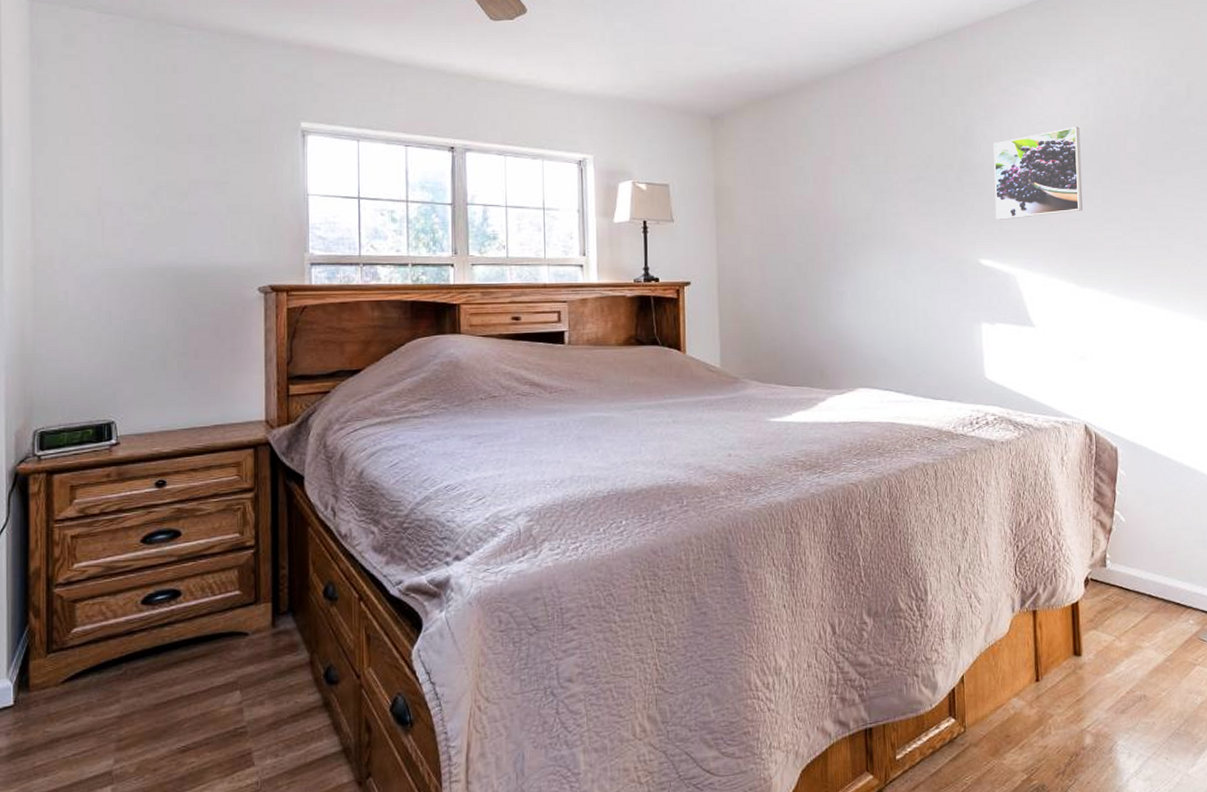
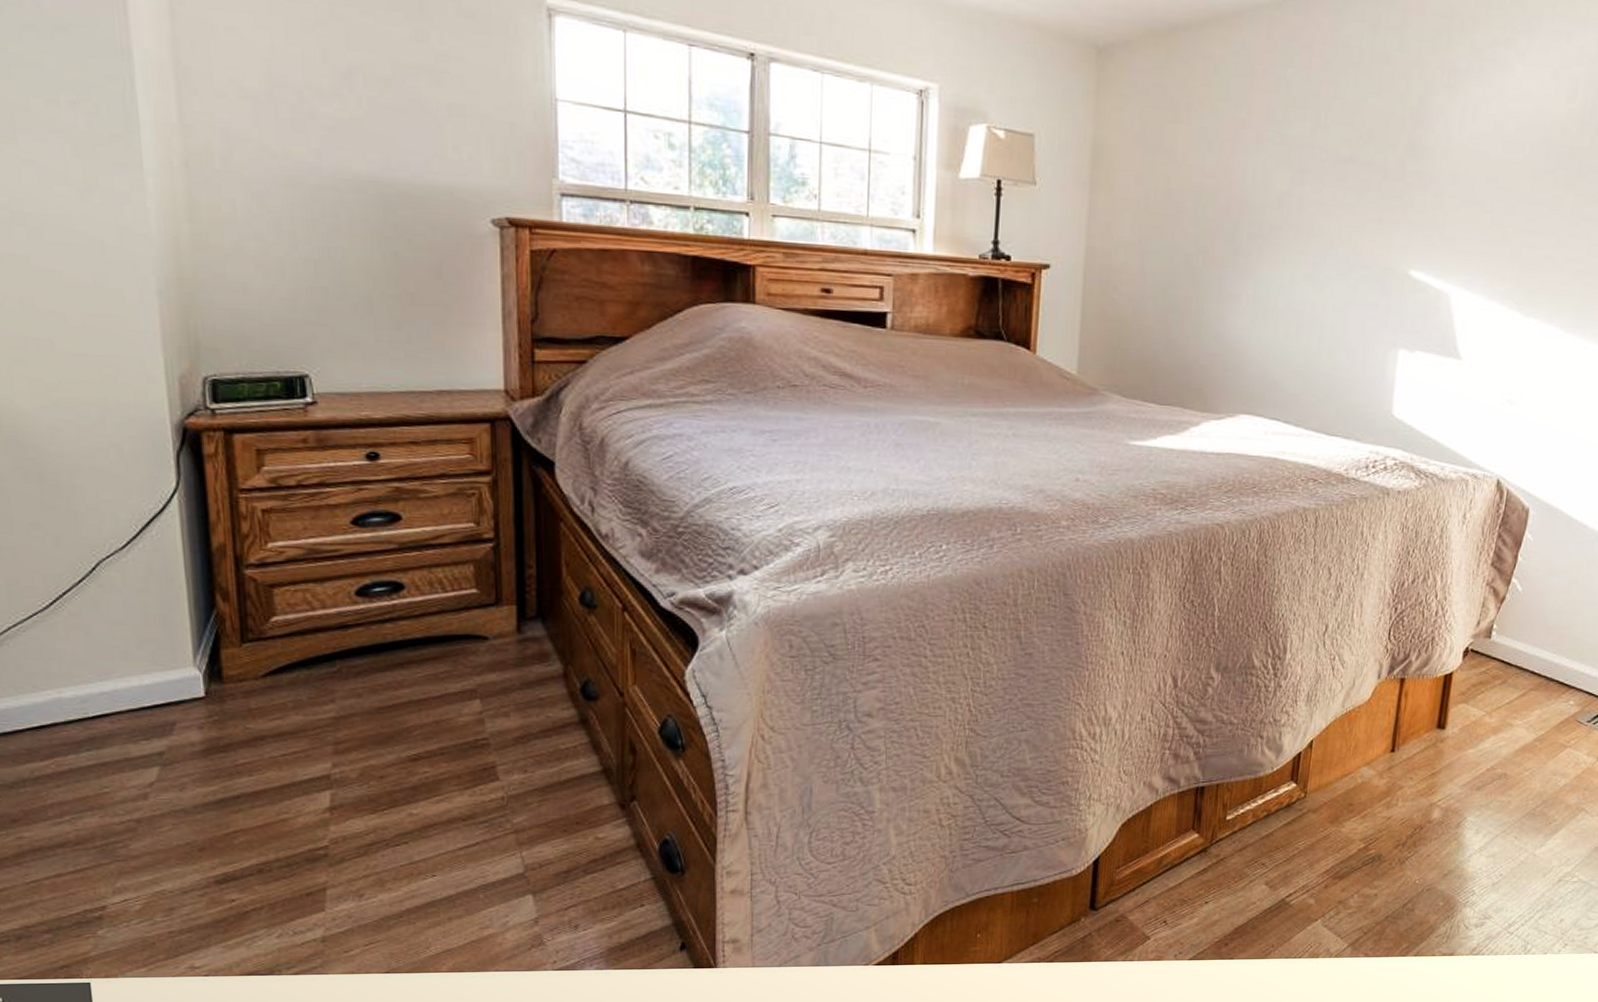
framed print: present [993,127,1083,220] -> none [1438,110,1562,223]

